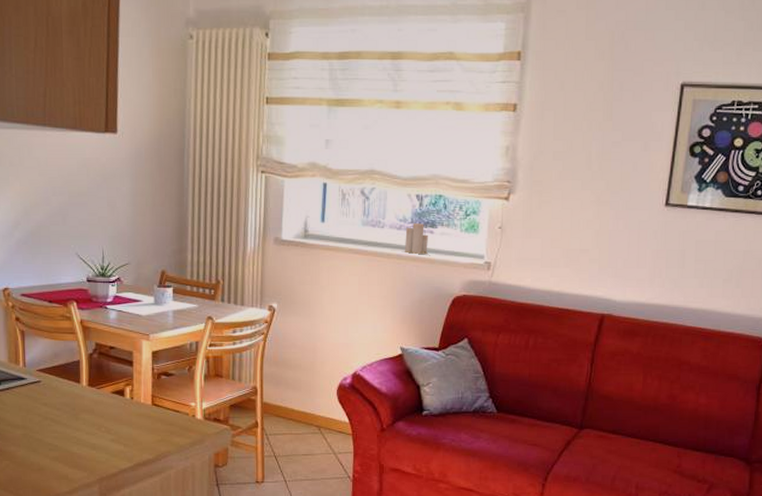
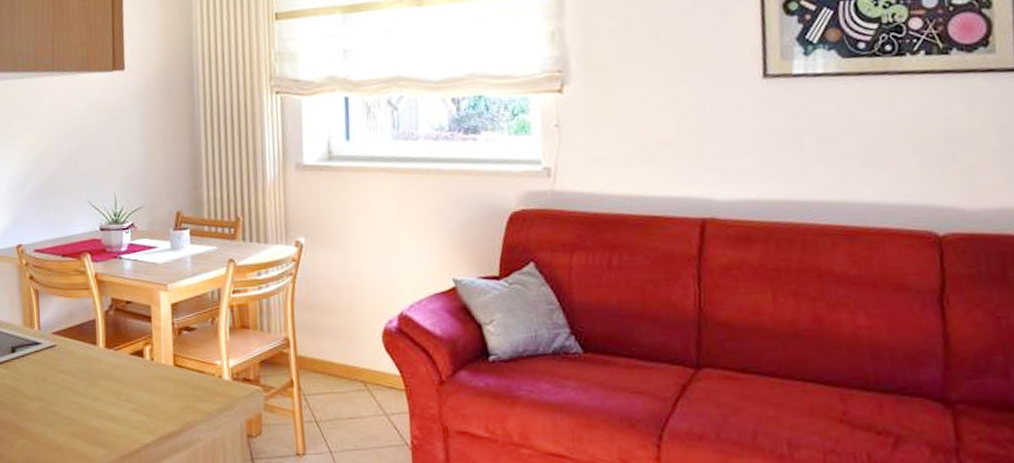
candle: present [404,221,428,255] -> none [443,128,473,167]

